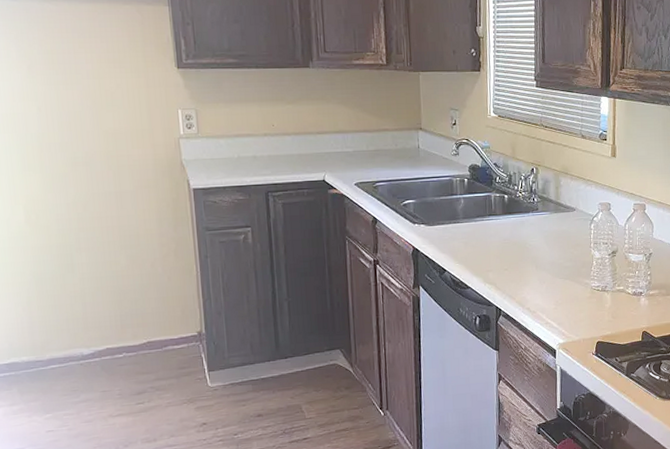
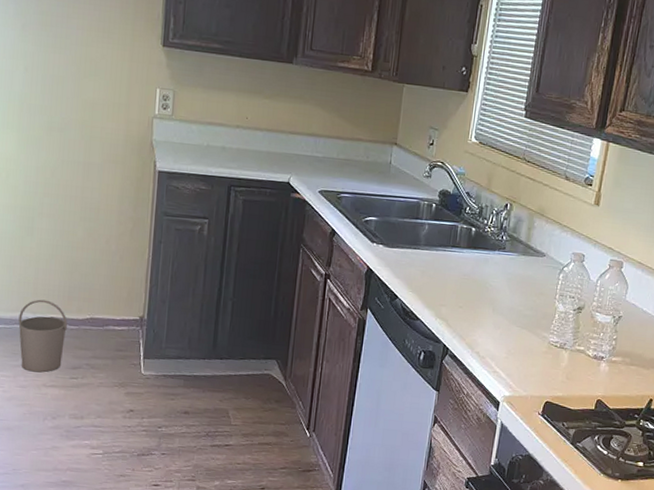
bucket: none [72,332,125,405] -> present [18,299,67,373]

